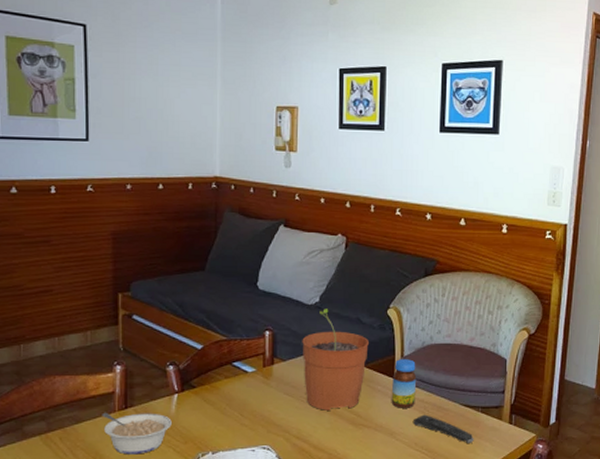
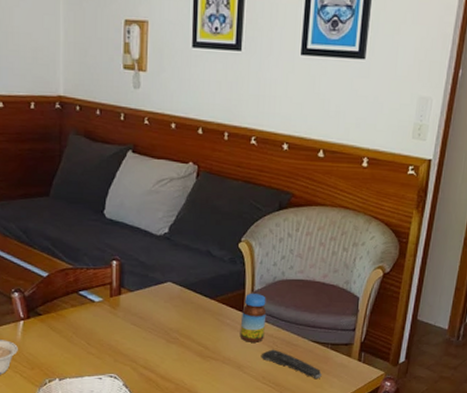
plant pot: present [302,309,369,411] -> none [150,240,219,342]

